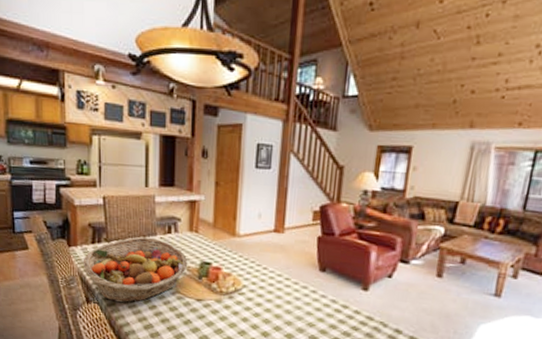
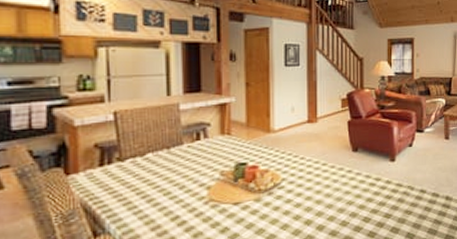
fruit basket: present [82,237,188,303] -> none [87,148,221,229]

